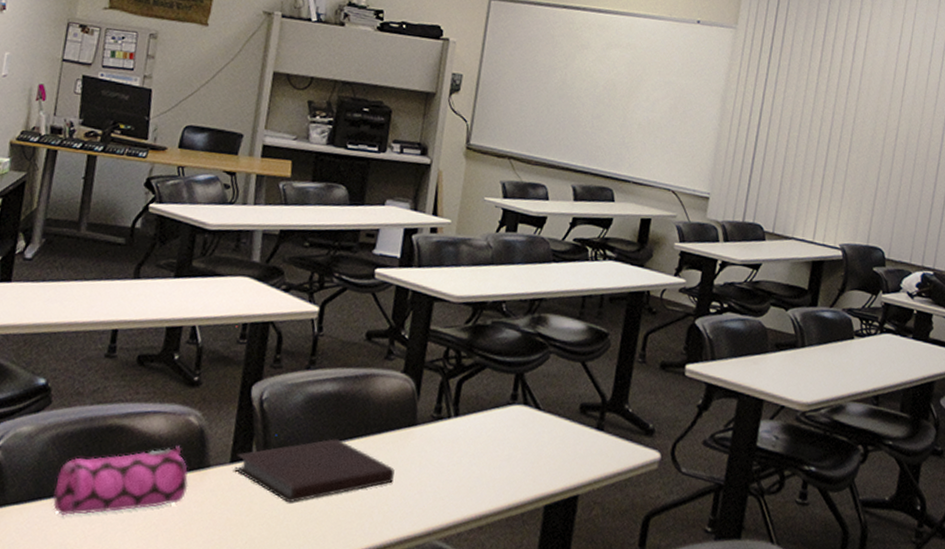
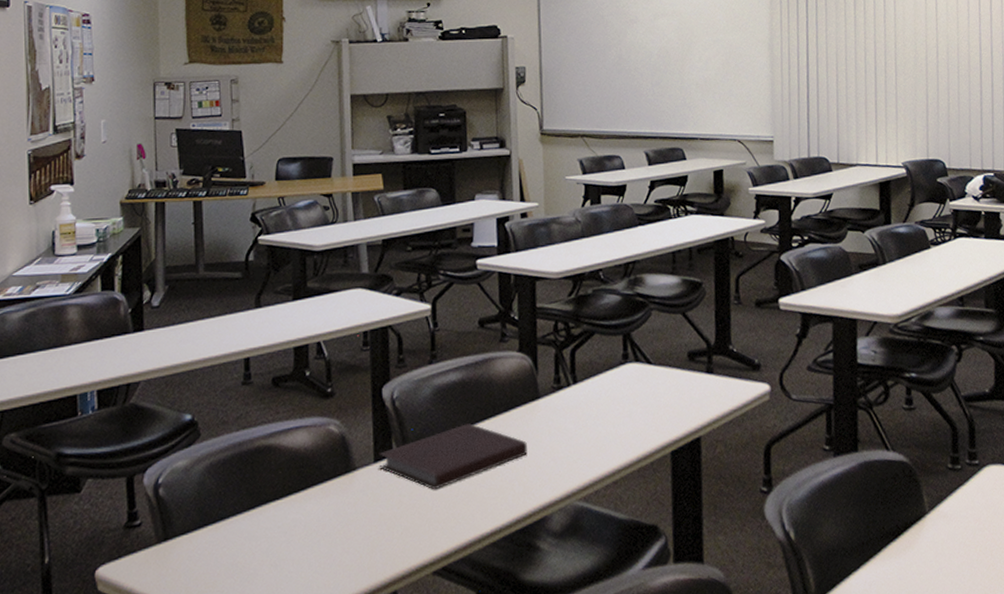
pencil case: present [53,446,189,515] -> none [217,455,340,537]

